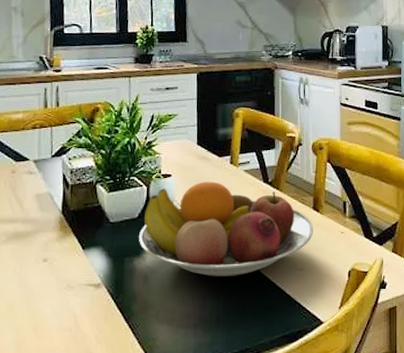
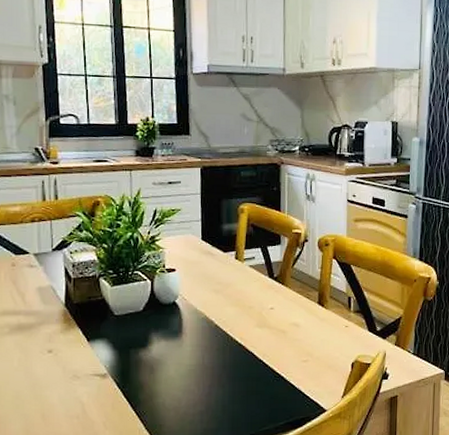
fruit bowl: present [139,181,314,277] -> none [144,276,319,368]

